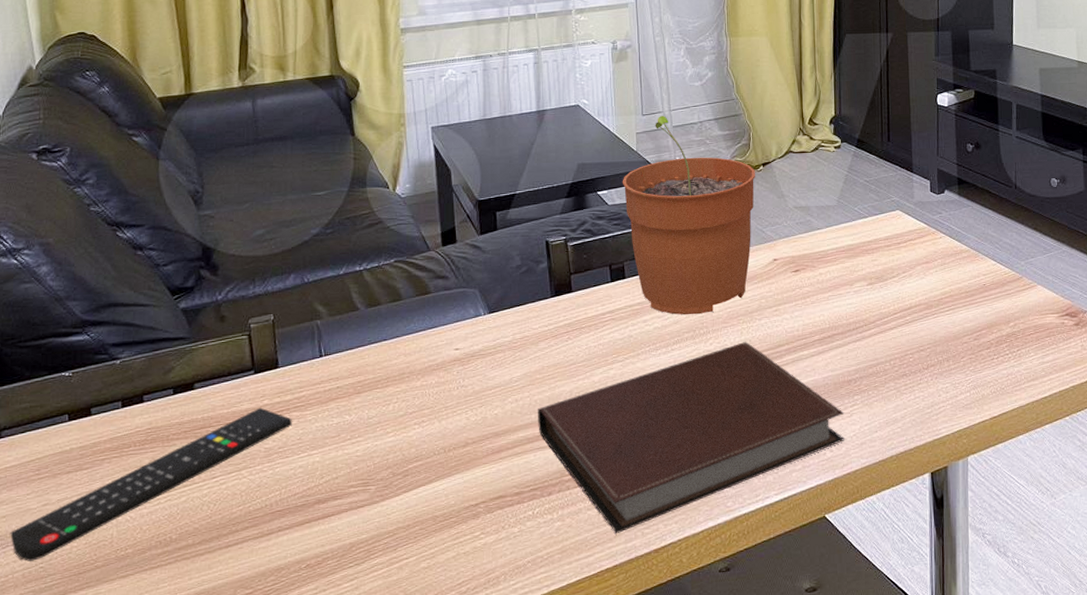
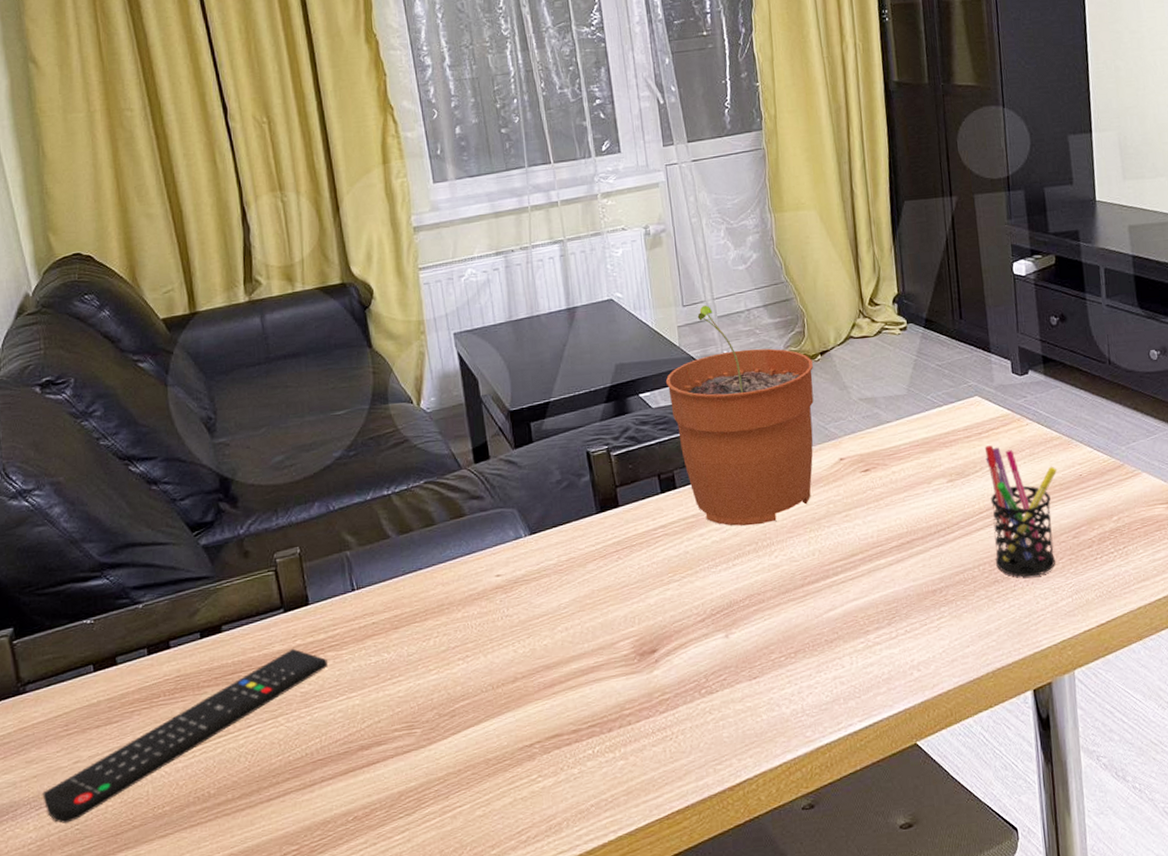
notebook: present [538,342,845,533] -> none [591,553,933,771]
pen holder: none [902,254,965,373] -> present [984,445,1058,578]

